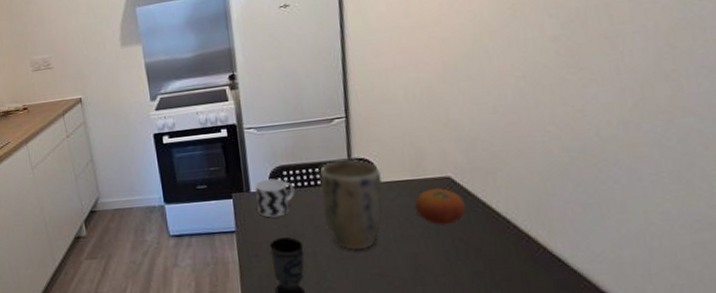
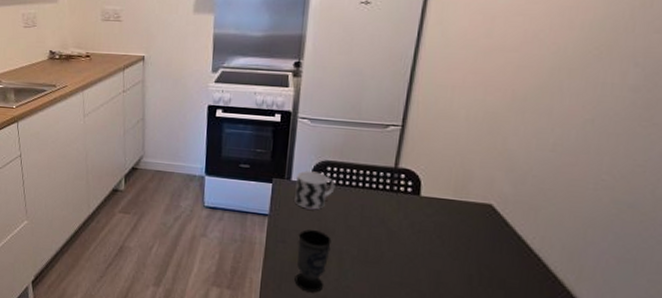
plant pot: present [318,159,384,251] -> none [357,166,425,258]
fruit: present [414,188,466,225] -> none [449,212,501,251]

